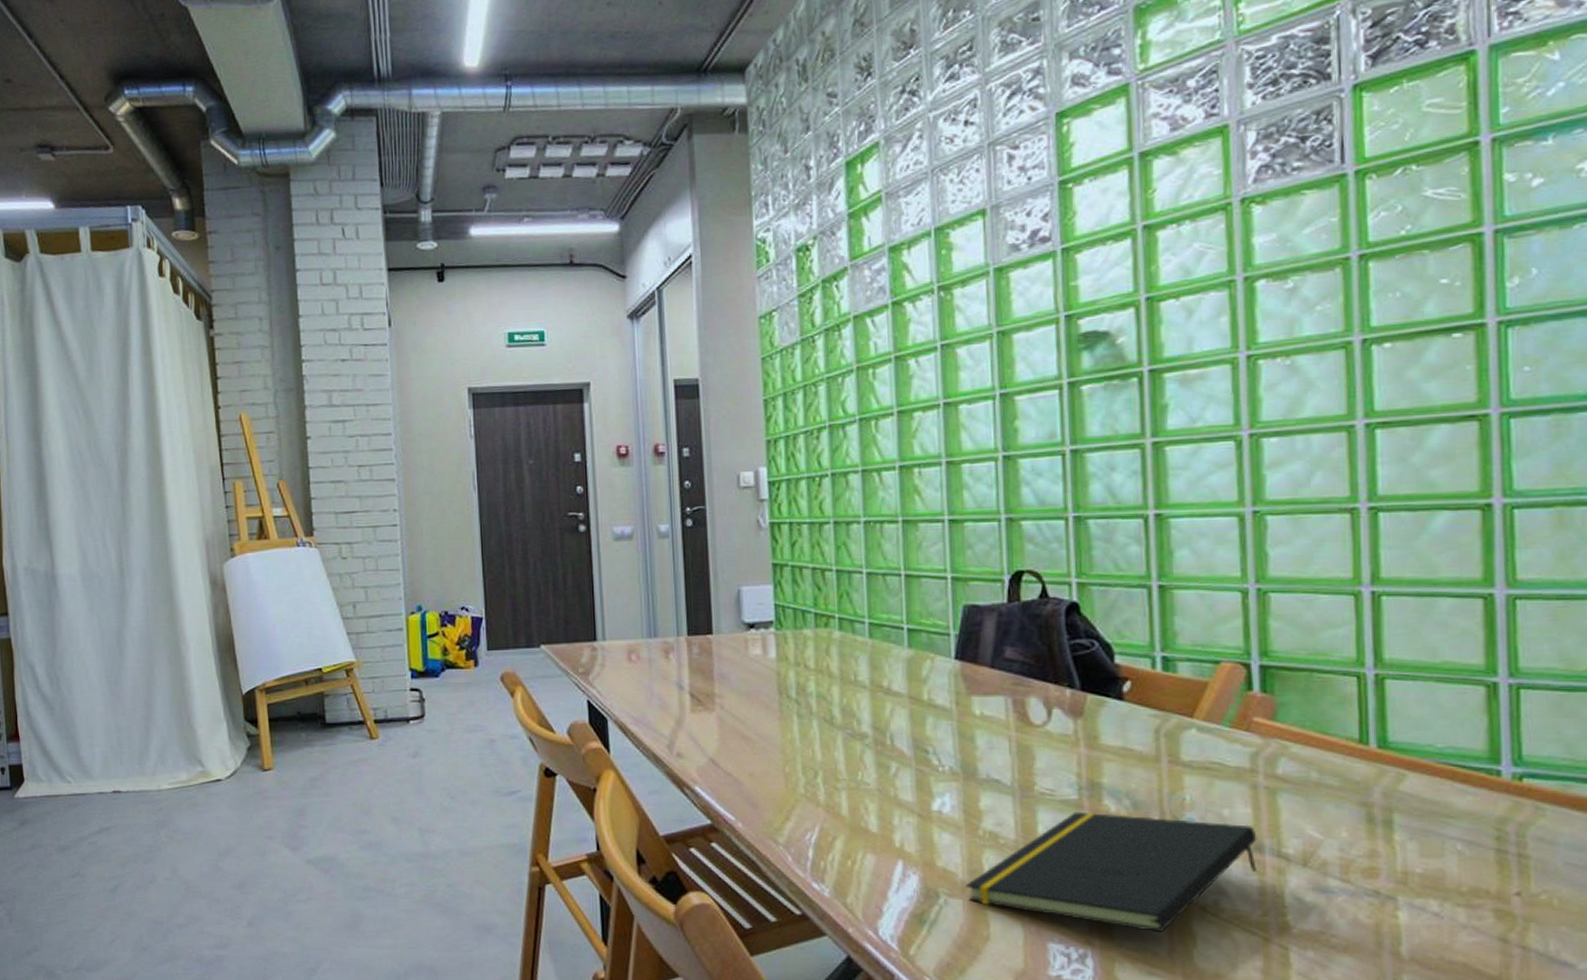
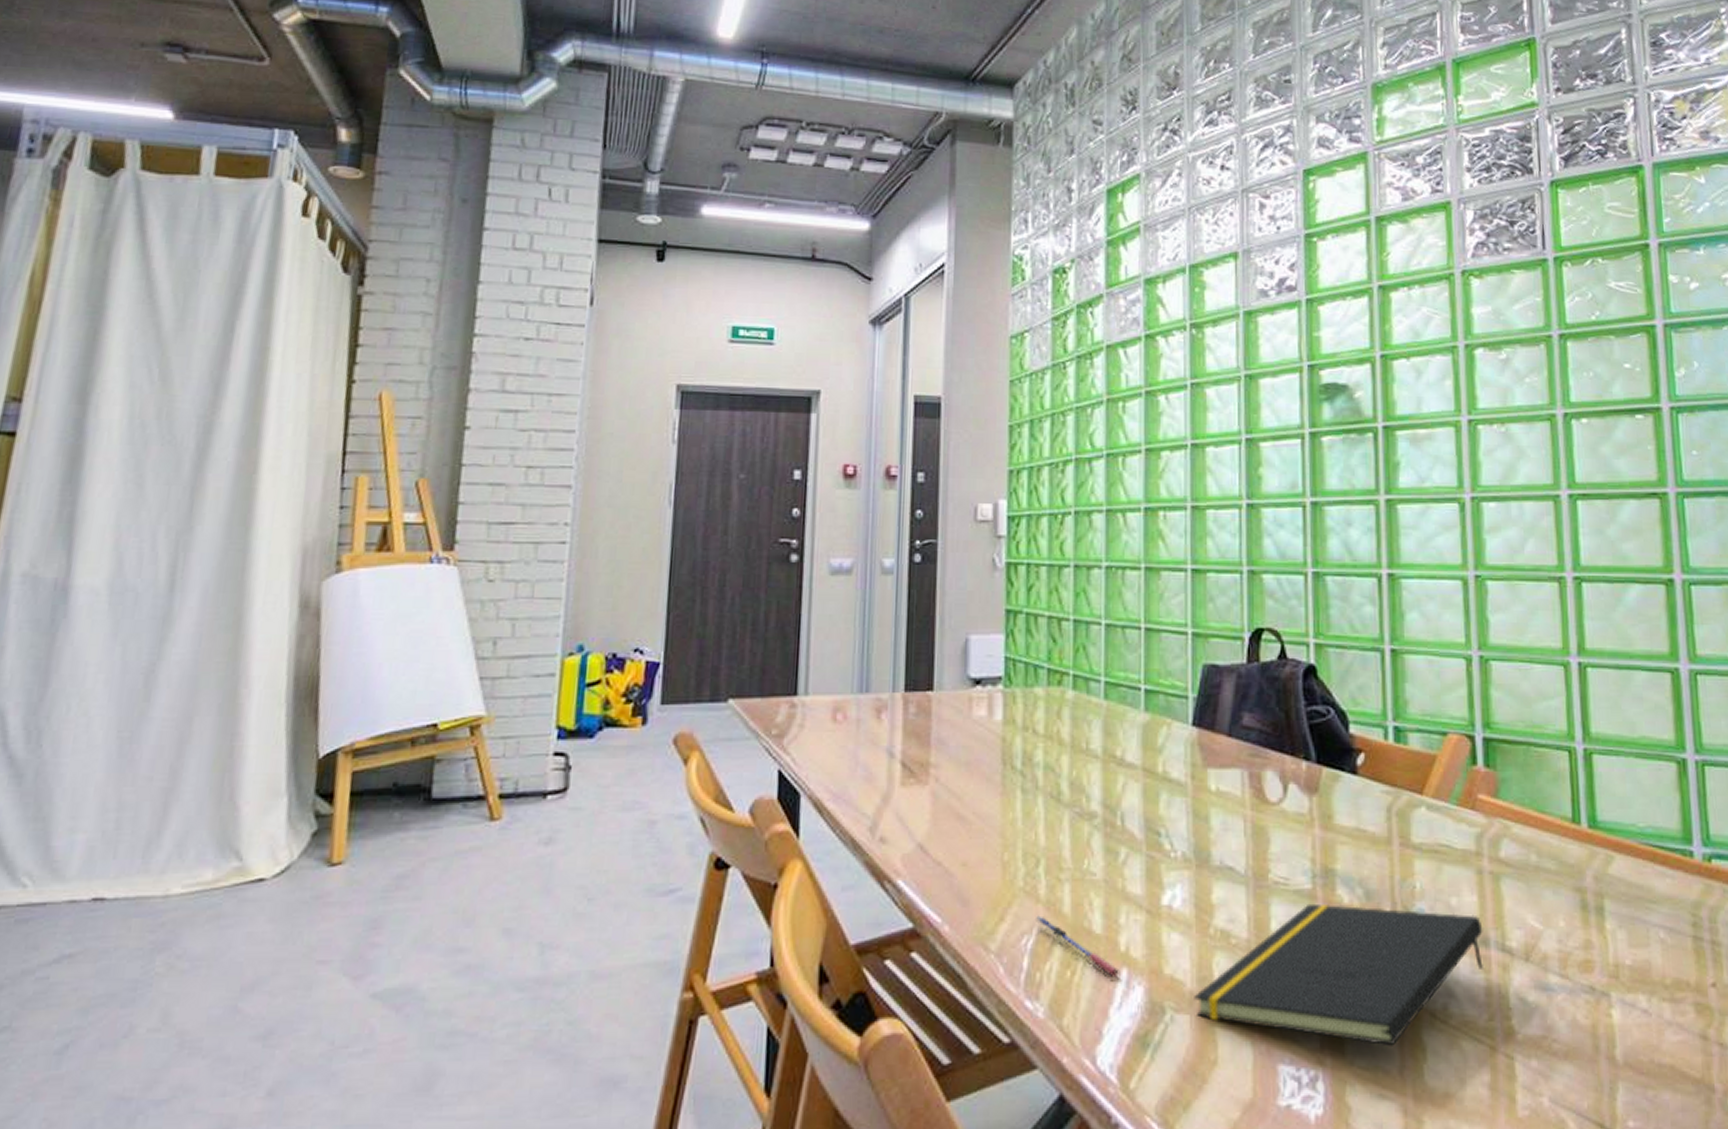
pen: none [817,816,896,868] -> present [1036,915,1120,978]

